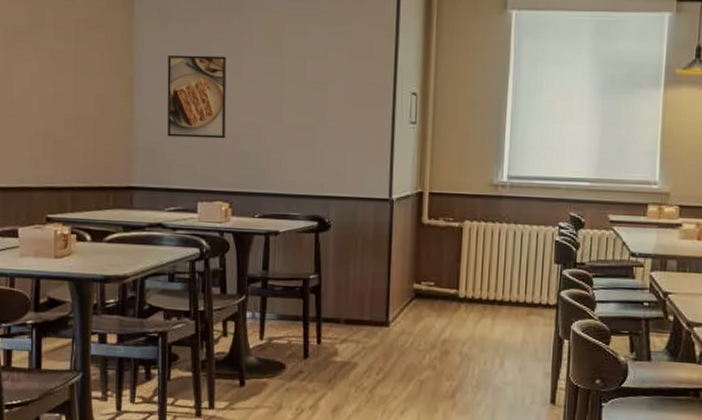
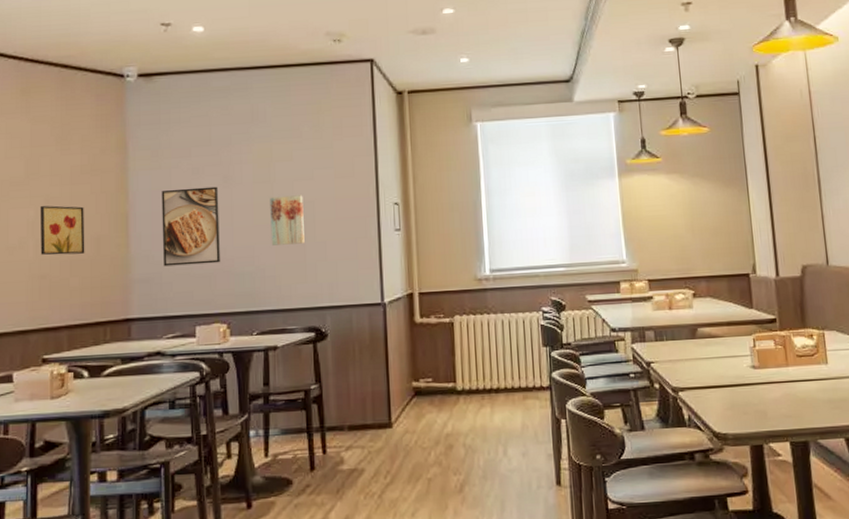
wall art: none [44,60,89,115] -> present [40,205,85,255]
wall art: none [279,73,315,127] -> present [270,195,305,246]

